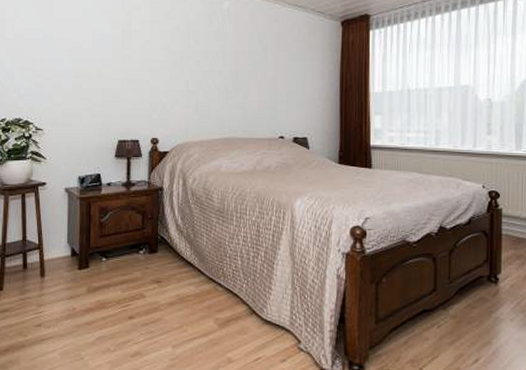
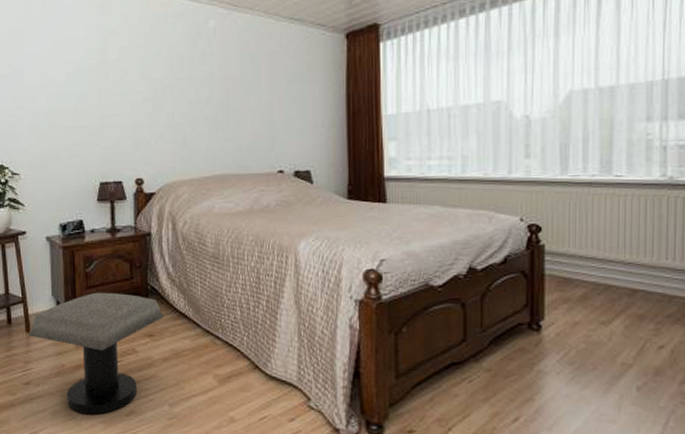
stool: none [43,241,171,355] -> present [28,292,164,414]

